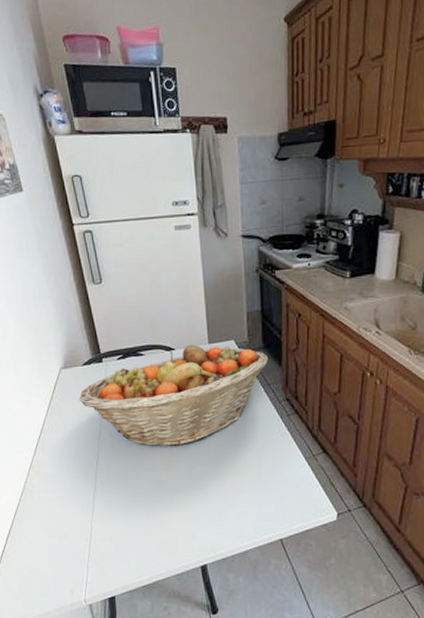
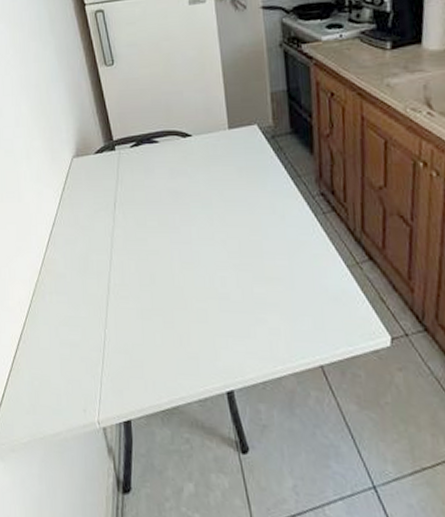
fruit basket: present [79,344,268,447] -> none [91,130,297,248]

